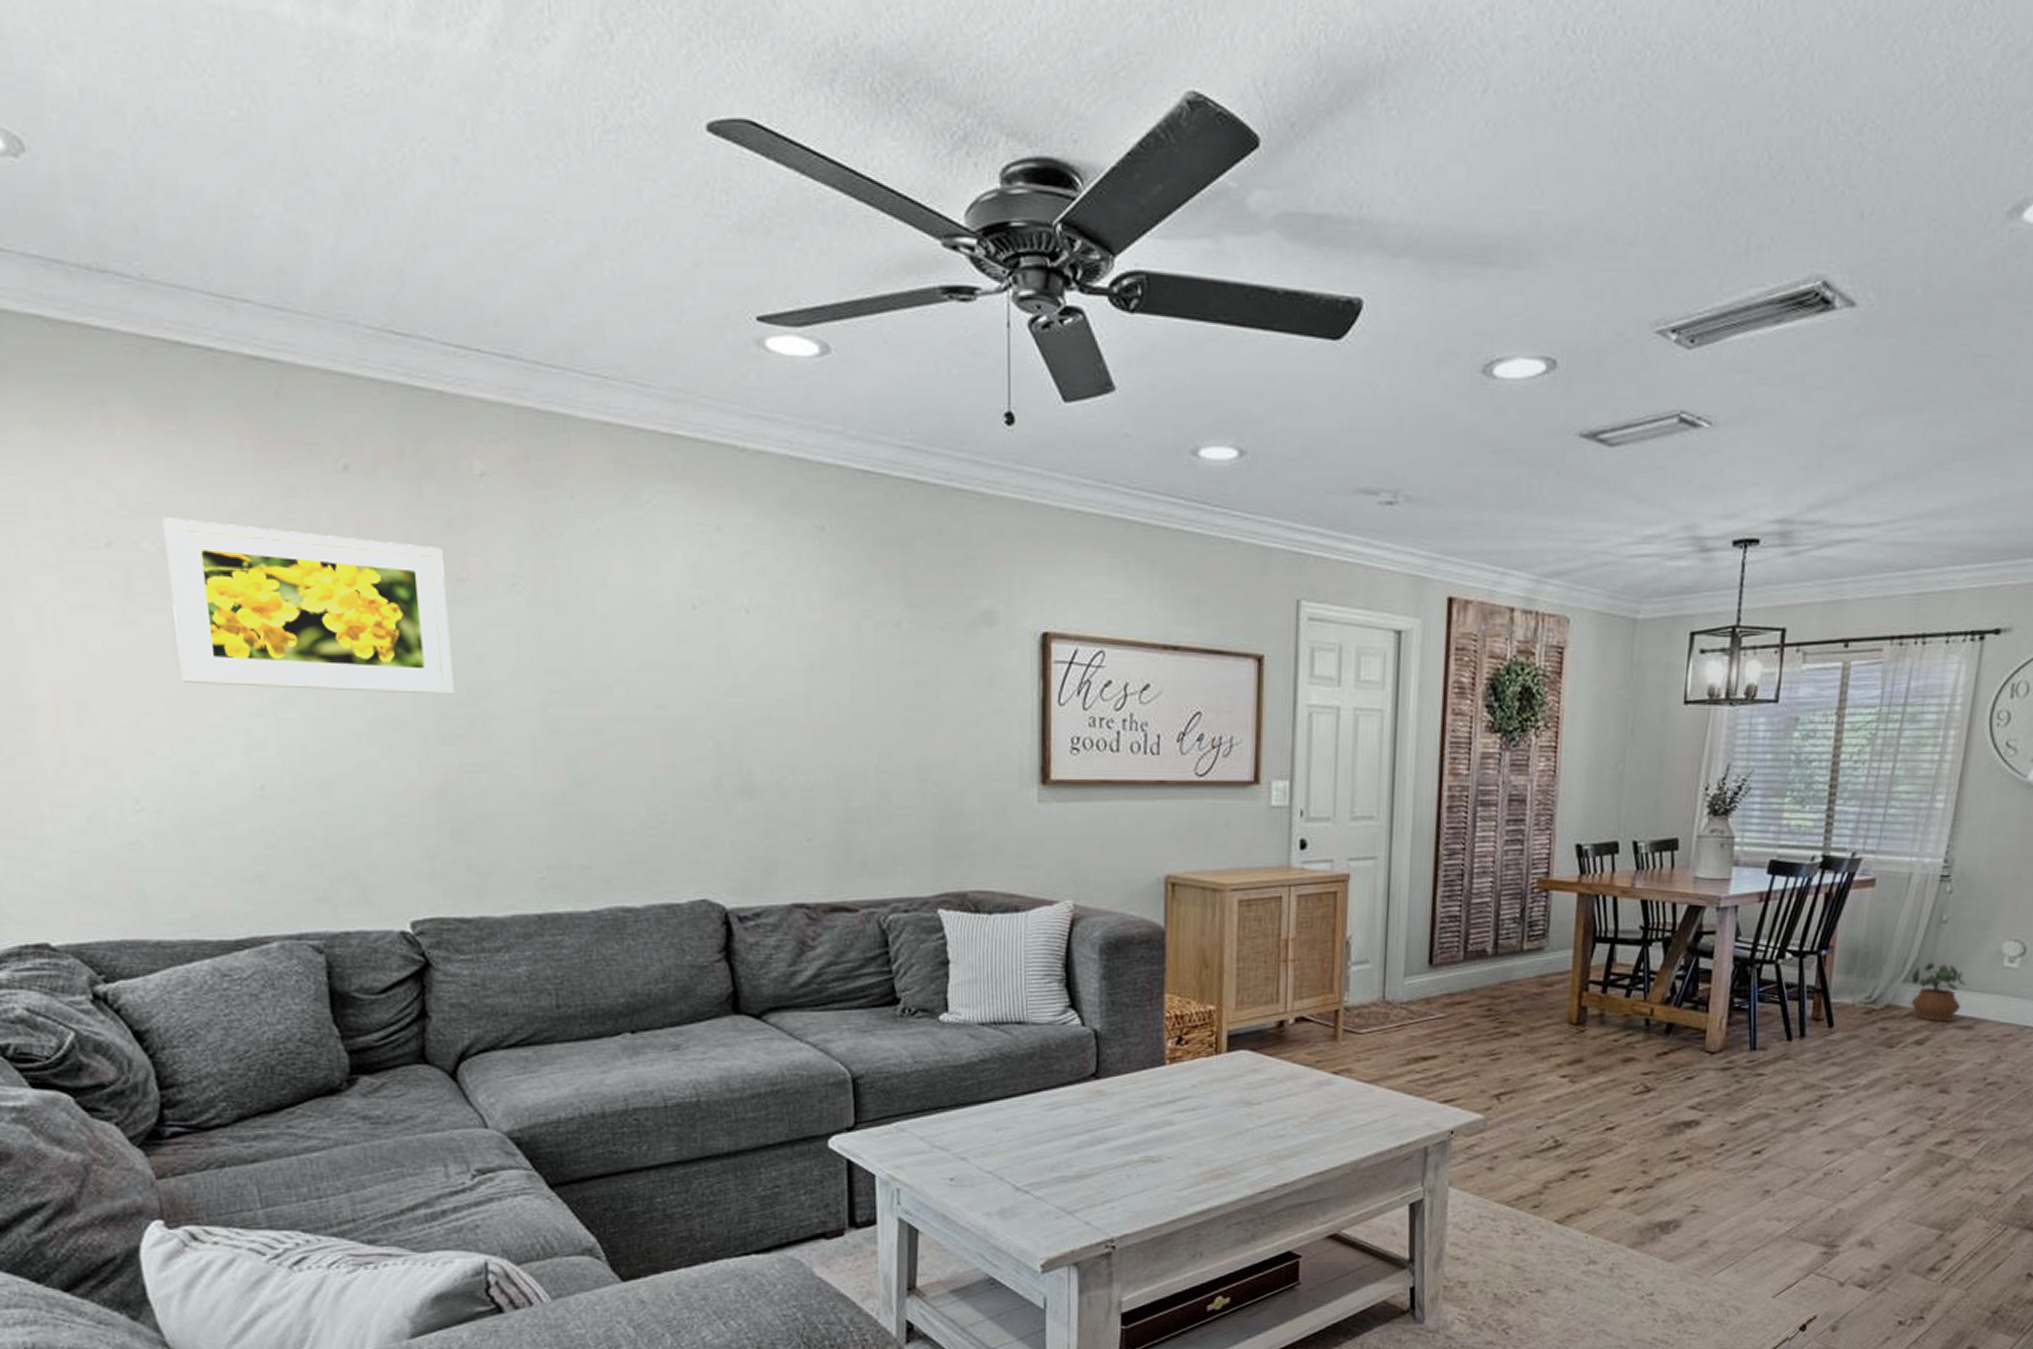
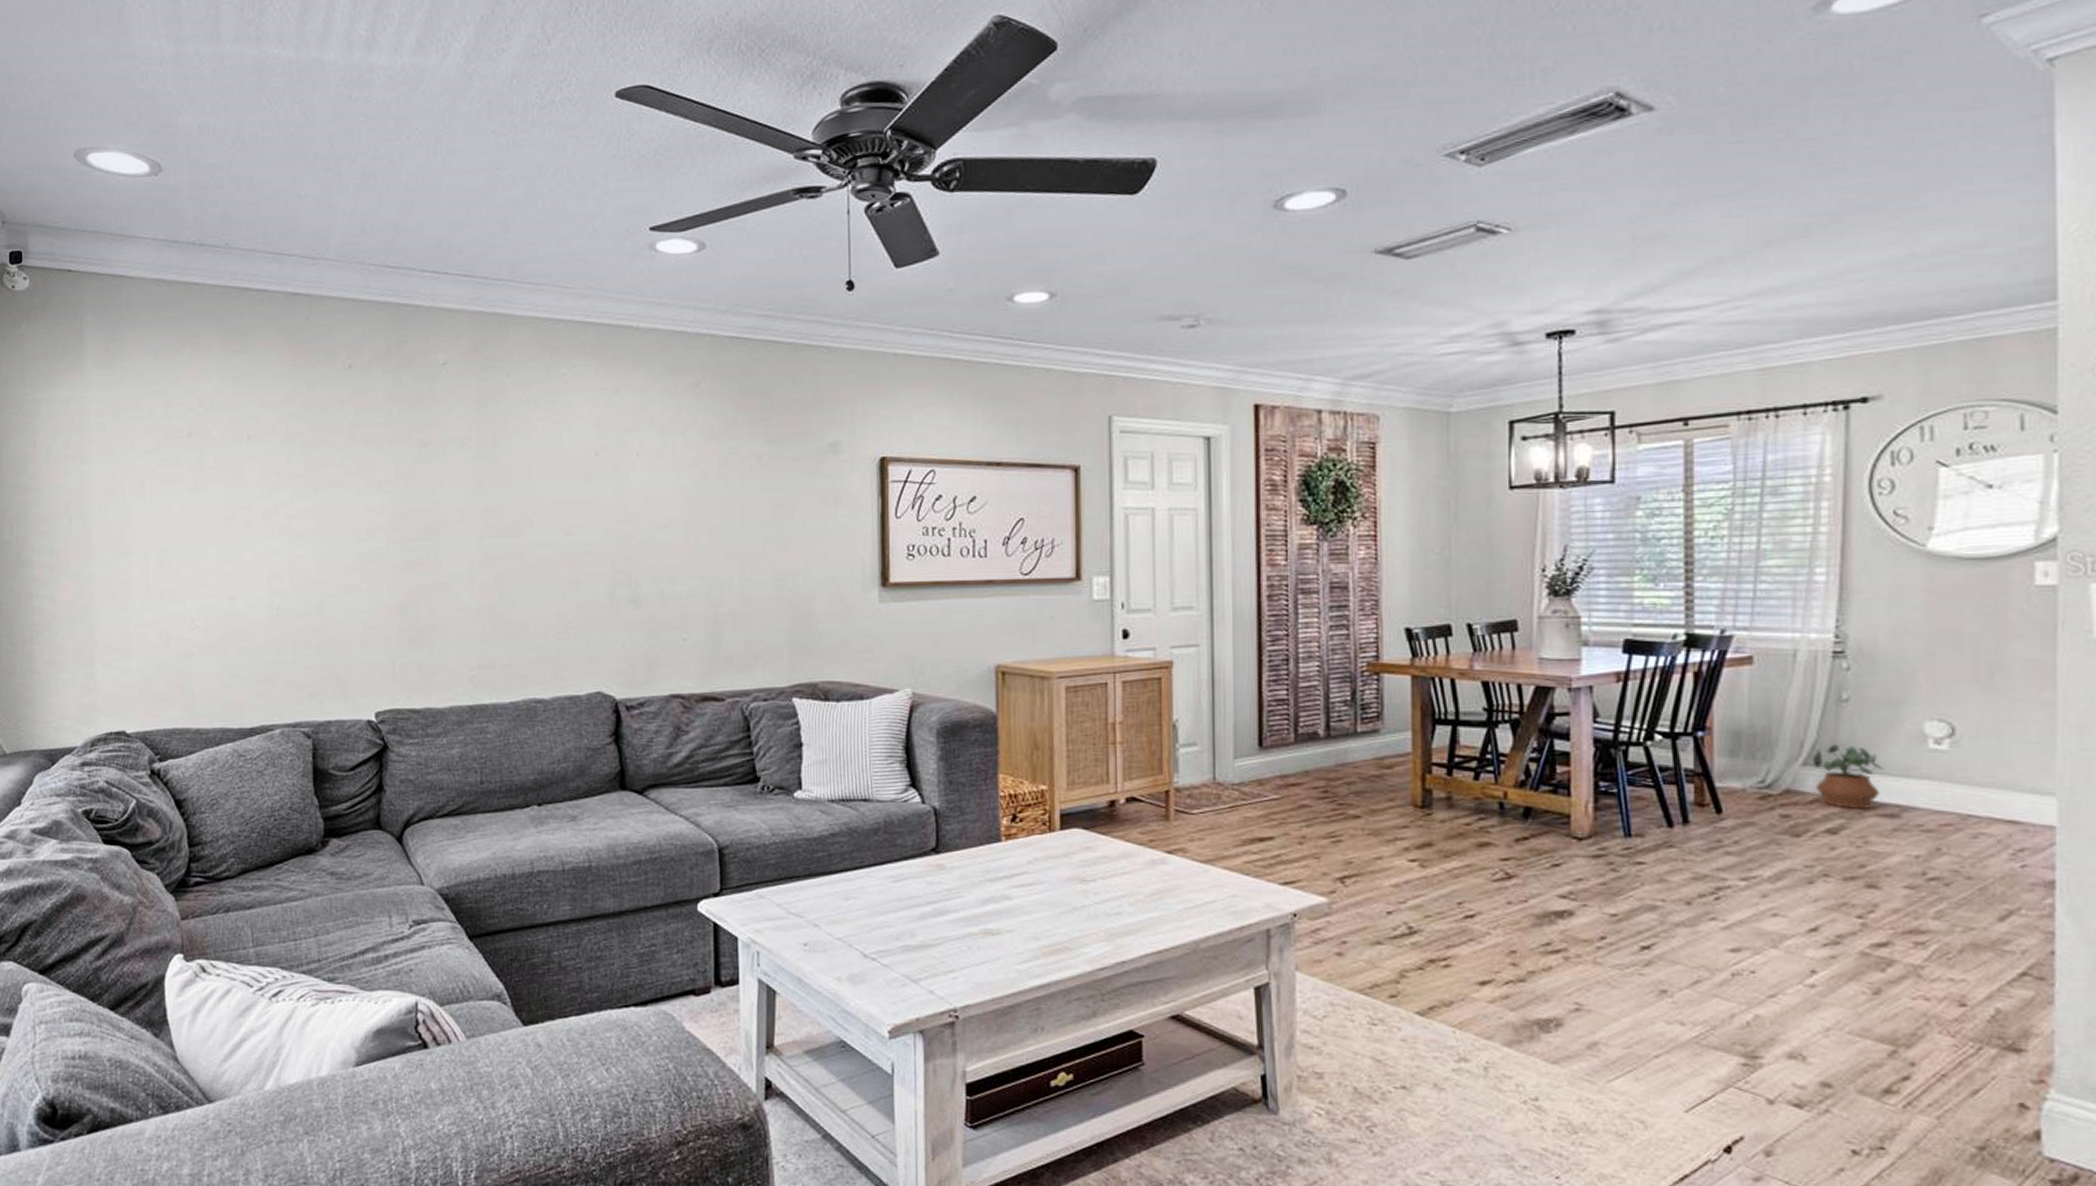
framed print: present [163,517,454,695] -> none [226,412,416,532]

